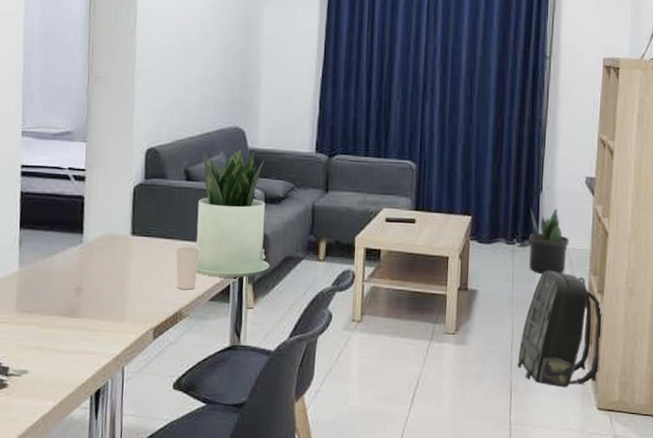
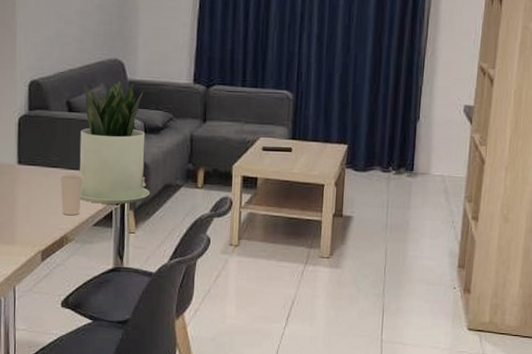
backpack: present [516,270,603,388] -> none [389,197,476,309]
planter: present [528,208,569,274] -> none [404,136,445,201]

